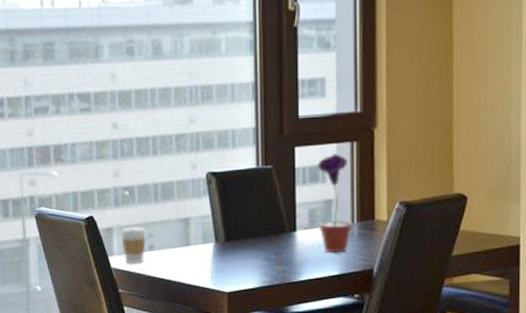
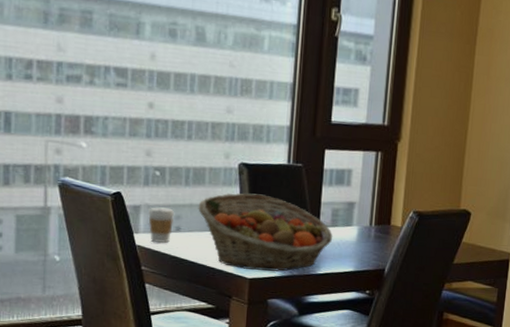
fruit basket: none [169,202,313,283] -> present [198,192,333,271]
potted flower: present [316,152,351,253] -> none [340,159,372,252]

